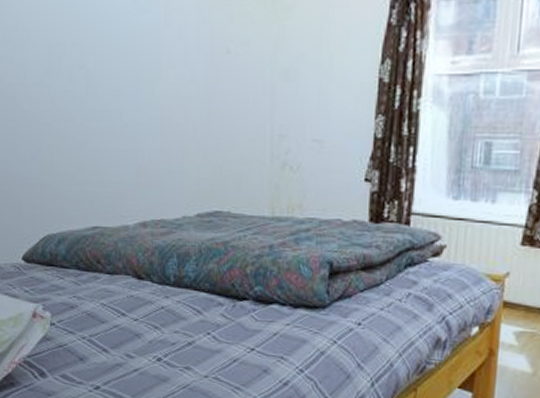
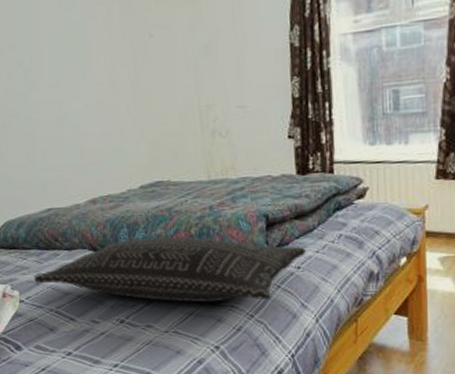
pillow: none [69,271,369,355] -> present [33,238,306,302]

